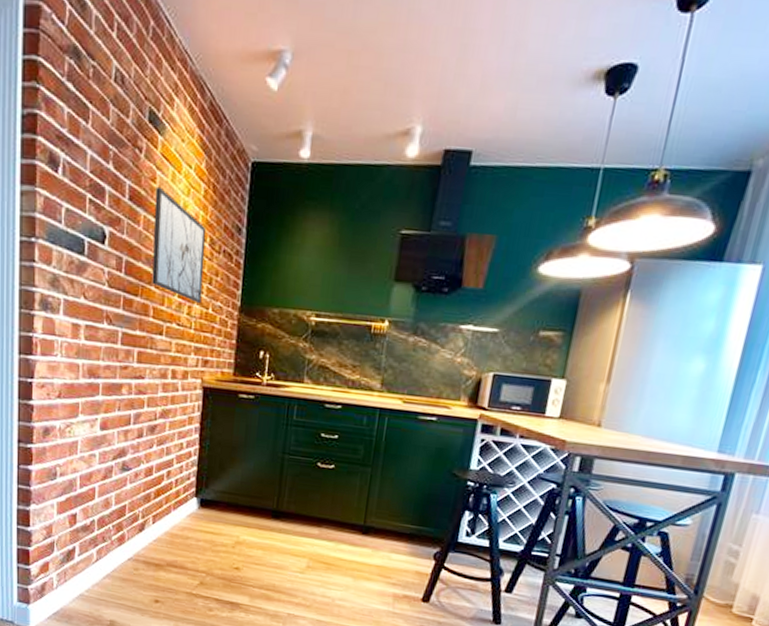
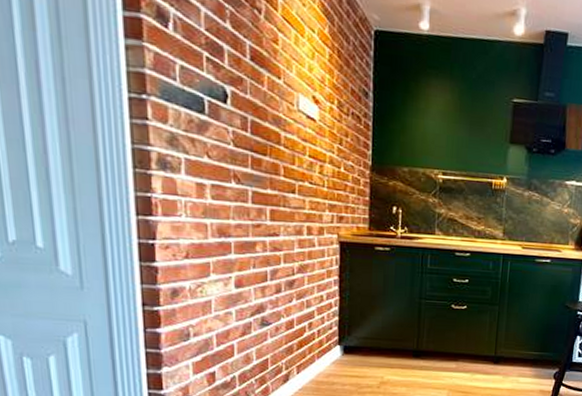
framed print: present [152,186,206,304] -> none [278,48,334,164]

